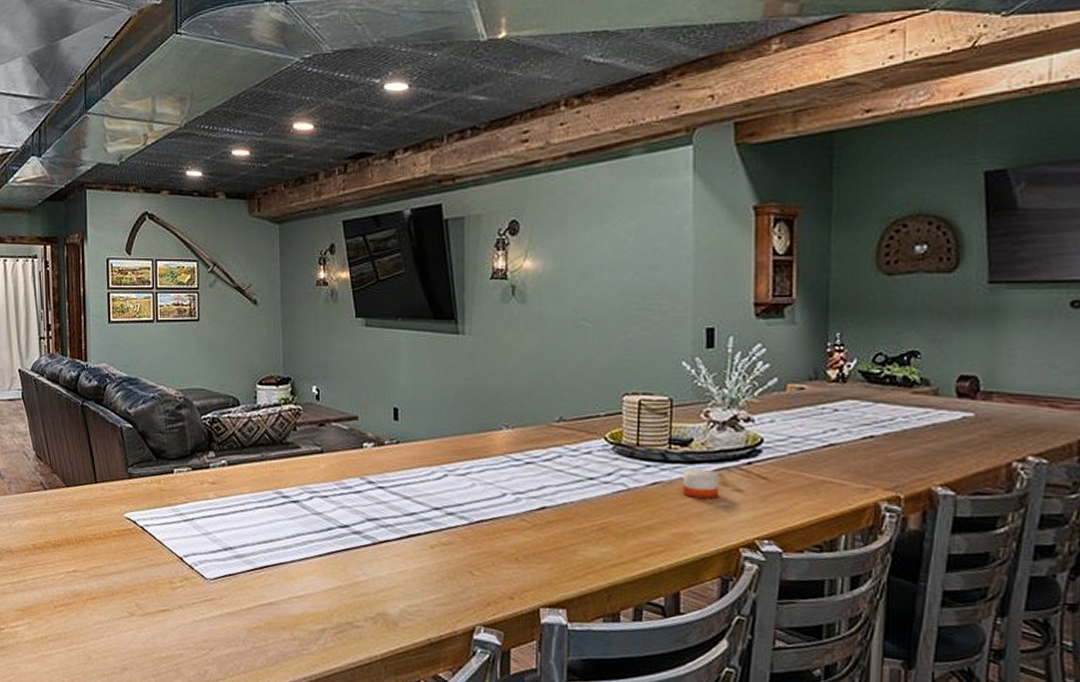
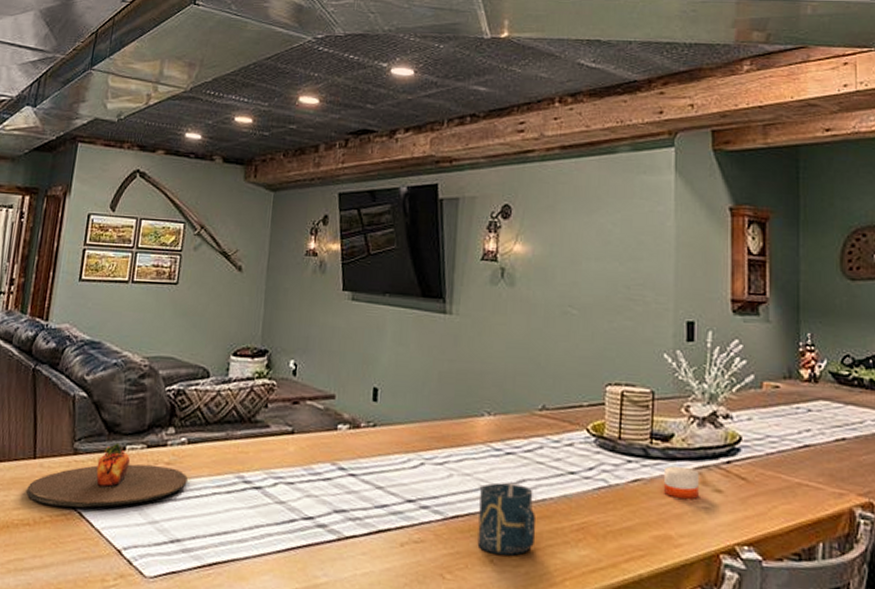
plate: none [94,467,232,523] -> present [26,443,188,508]
cup: none [502,490,558,554] -> present [477,482,536,556]

